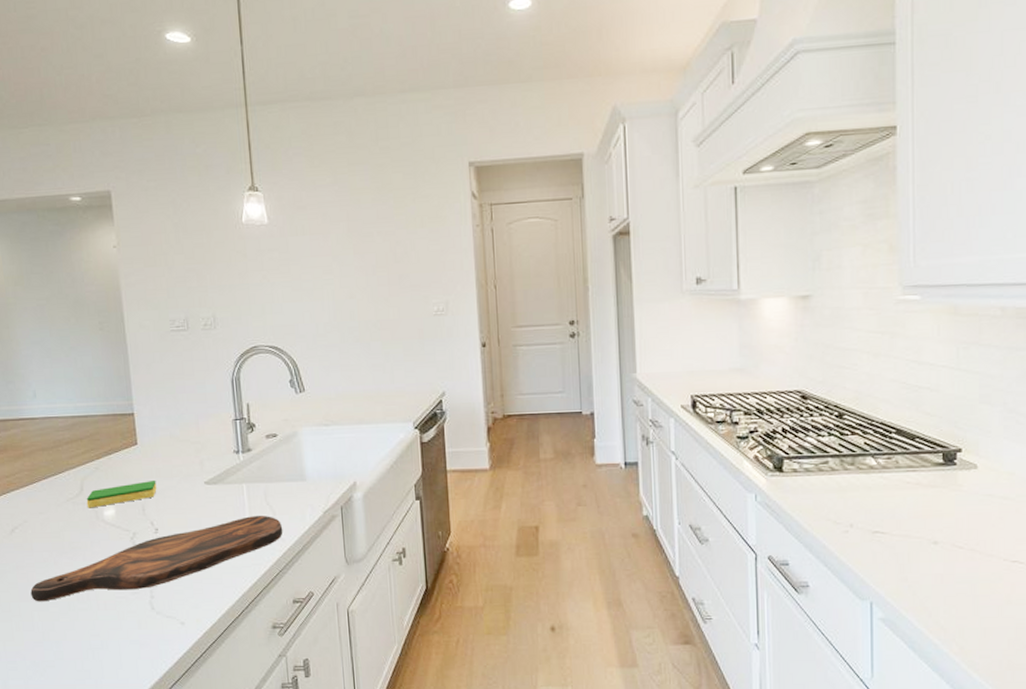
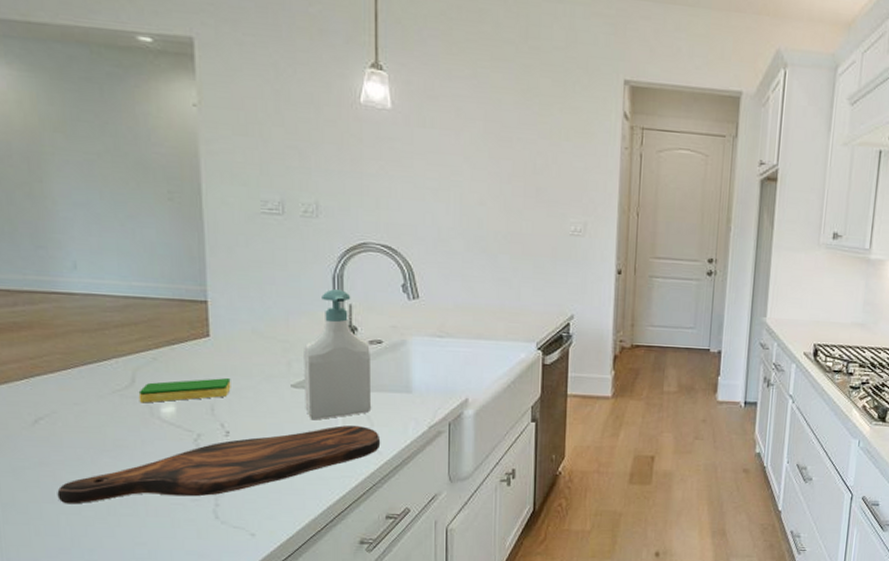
soap bottle: none [212,391,273,513] -> present [304,289,372,420]

